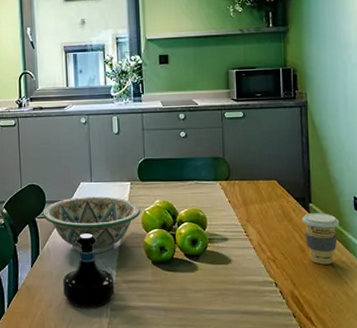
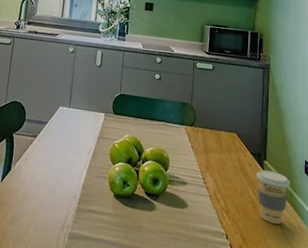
decorative bowl: present [43,196,141,254] -> none [20,120,111,179]
tequila bottle: present [63,233,115,308] -> none [27,156,76,233]

